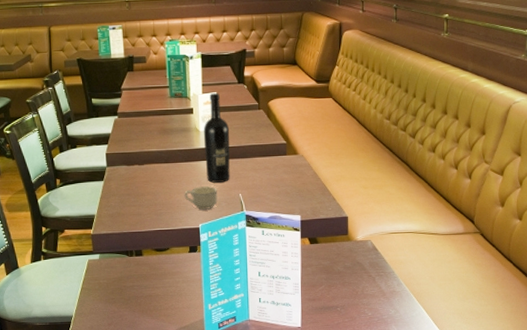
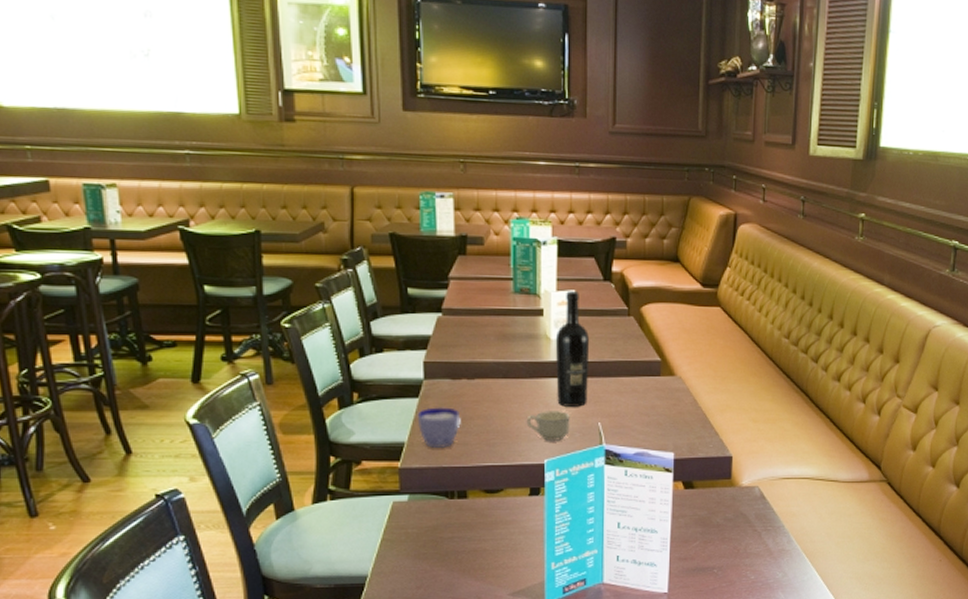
cup: none [103,187,135,219] -> present [417,407,461,449]

